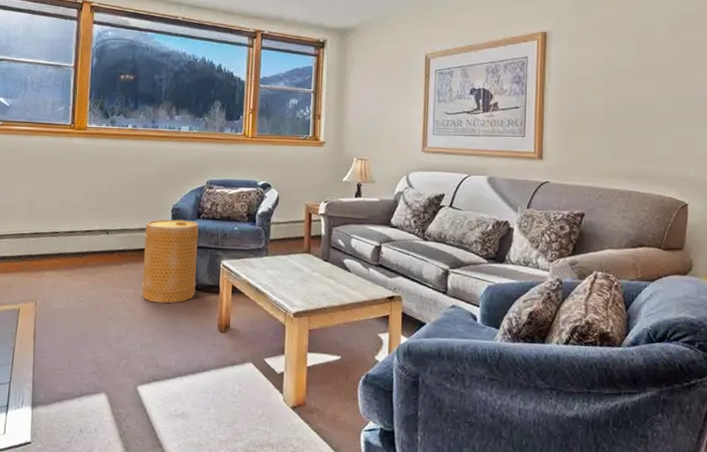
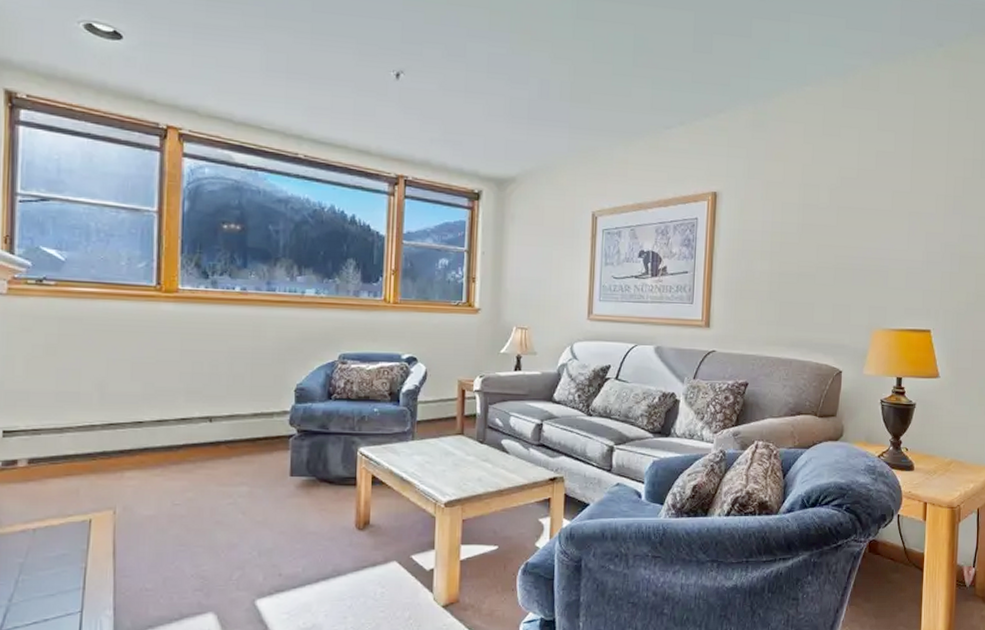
basket: present [141,219,199,304] -> none [258,401,331,501]

